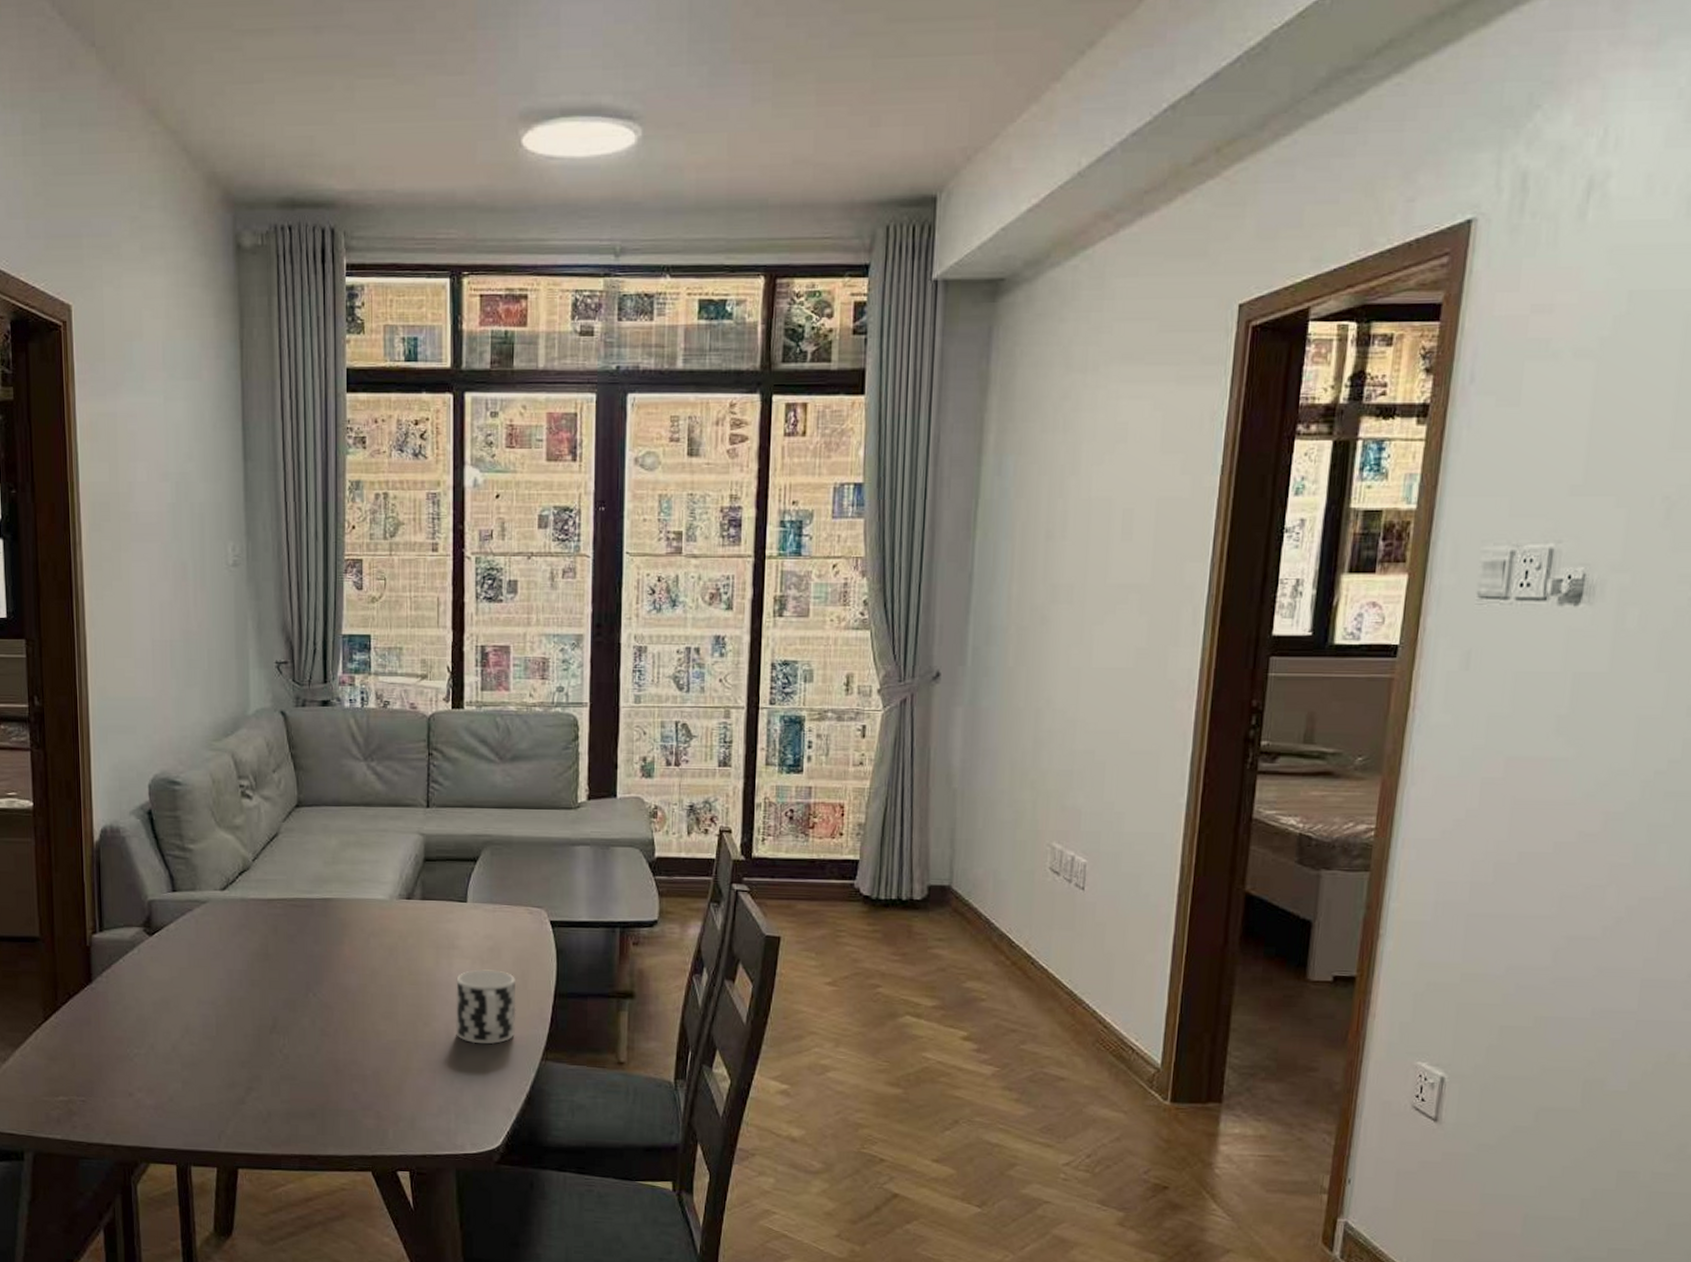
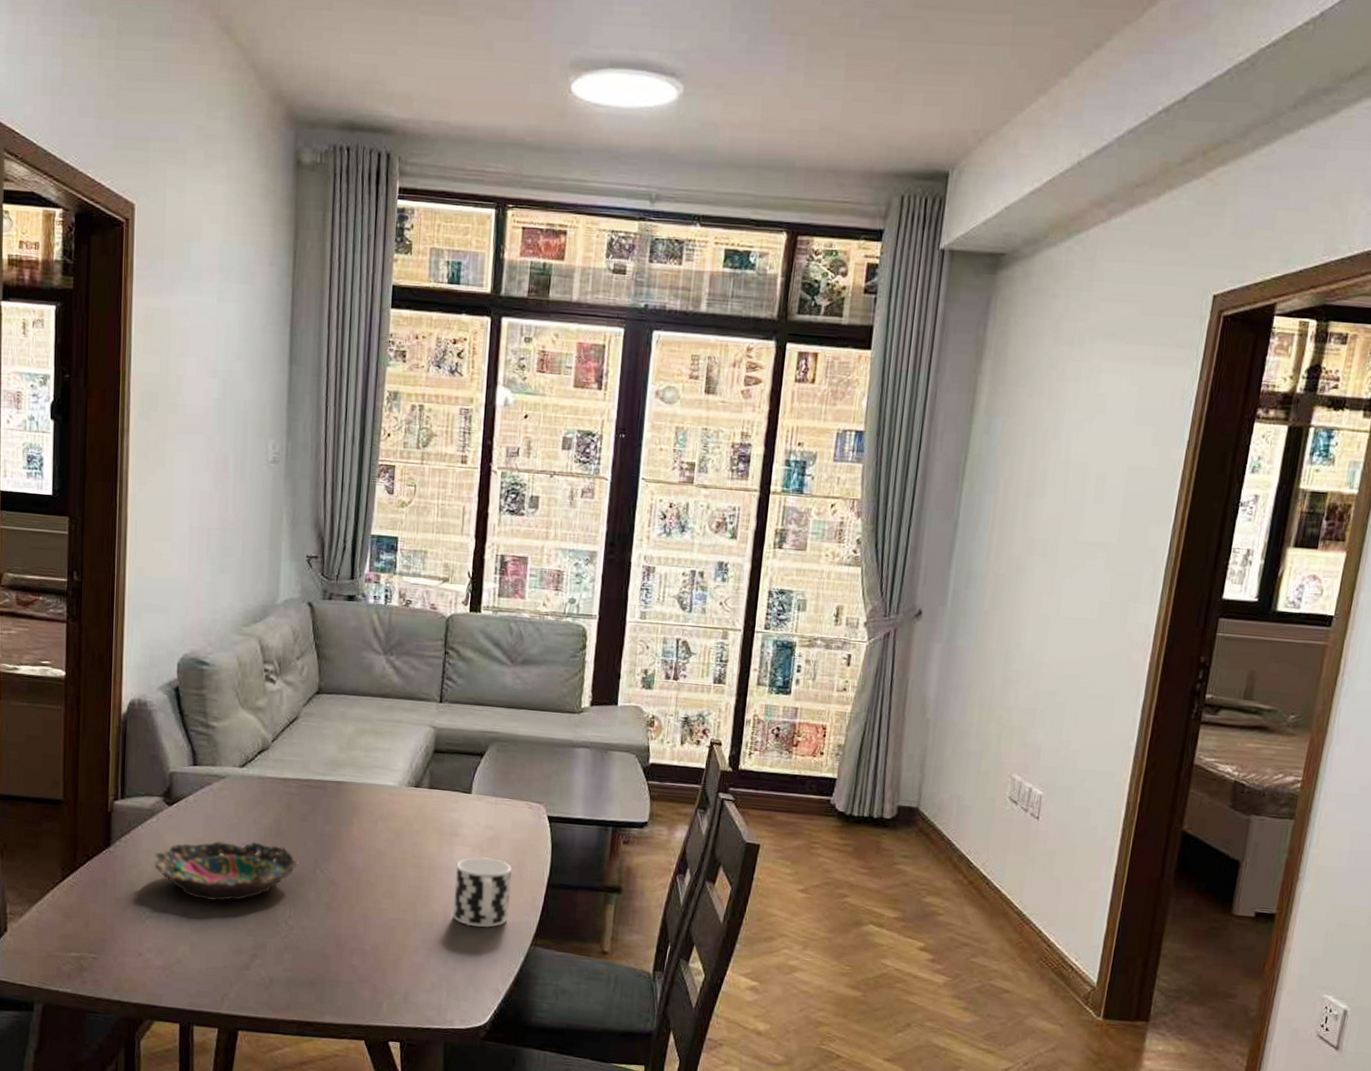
bowl: none [138,968,289,1034] -> present [154,840,299,901]

